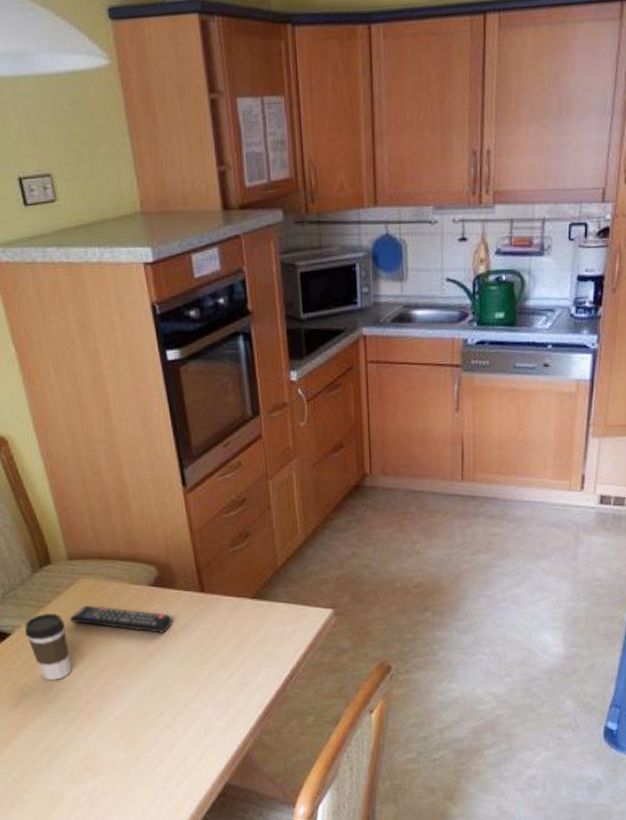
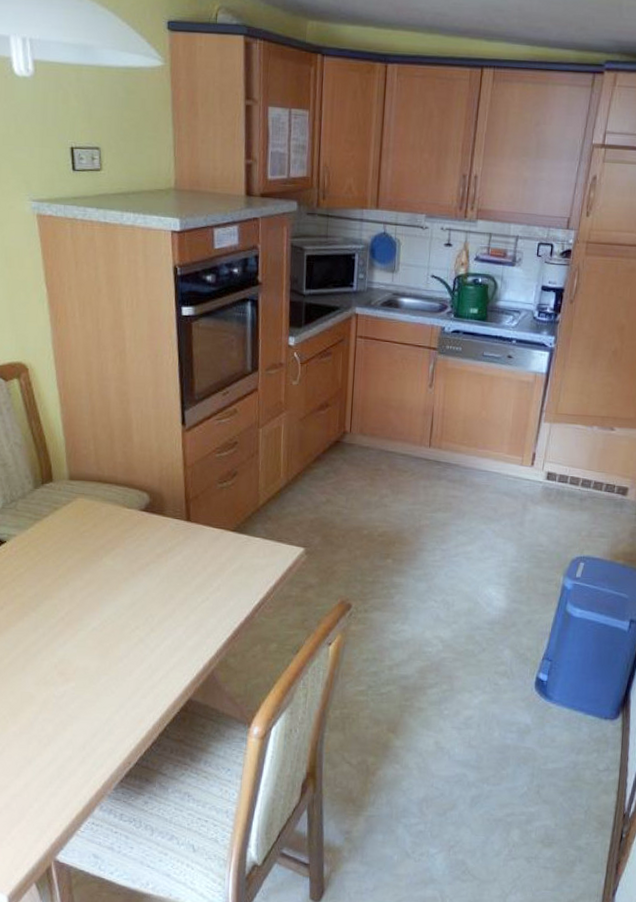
coffee cup: present [25,614,71,680] -> none [20,526,59,588]
remote control: present [69,605,172,633] -> none [62,522,158,554]

